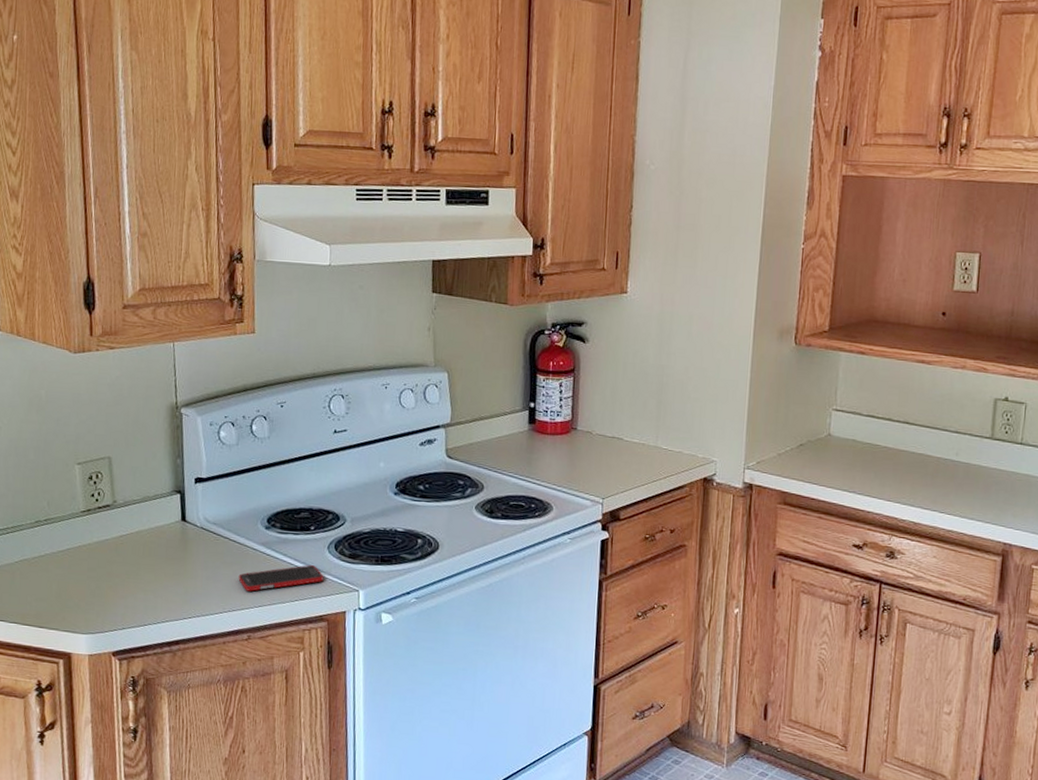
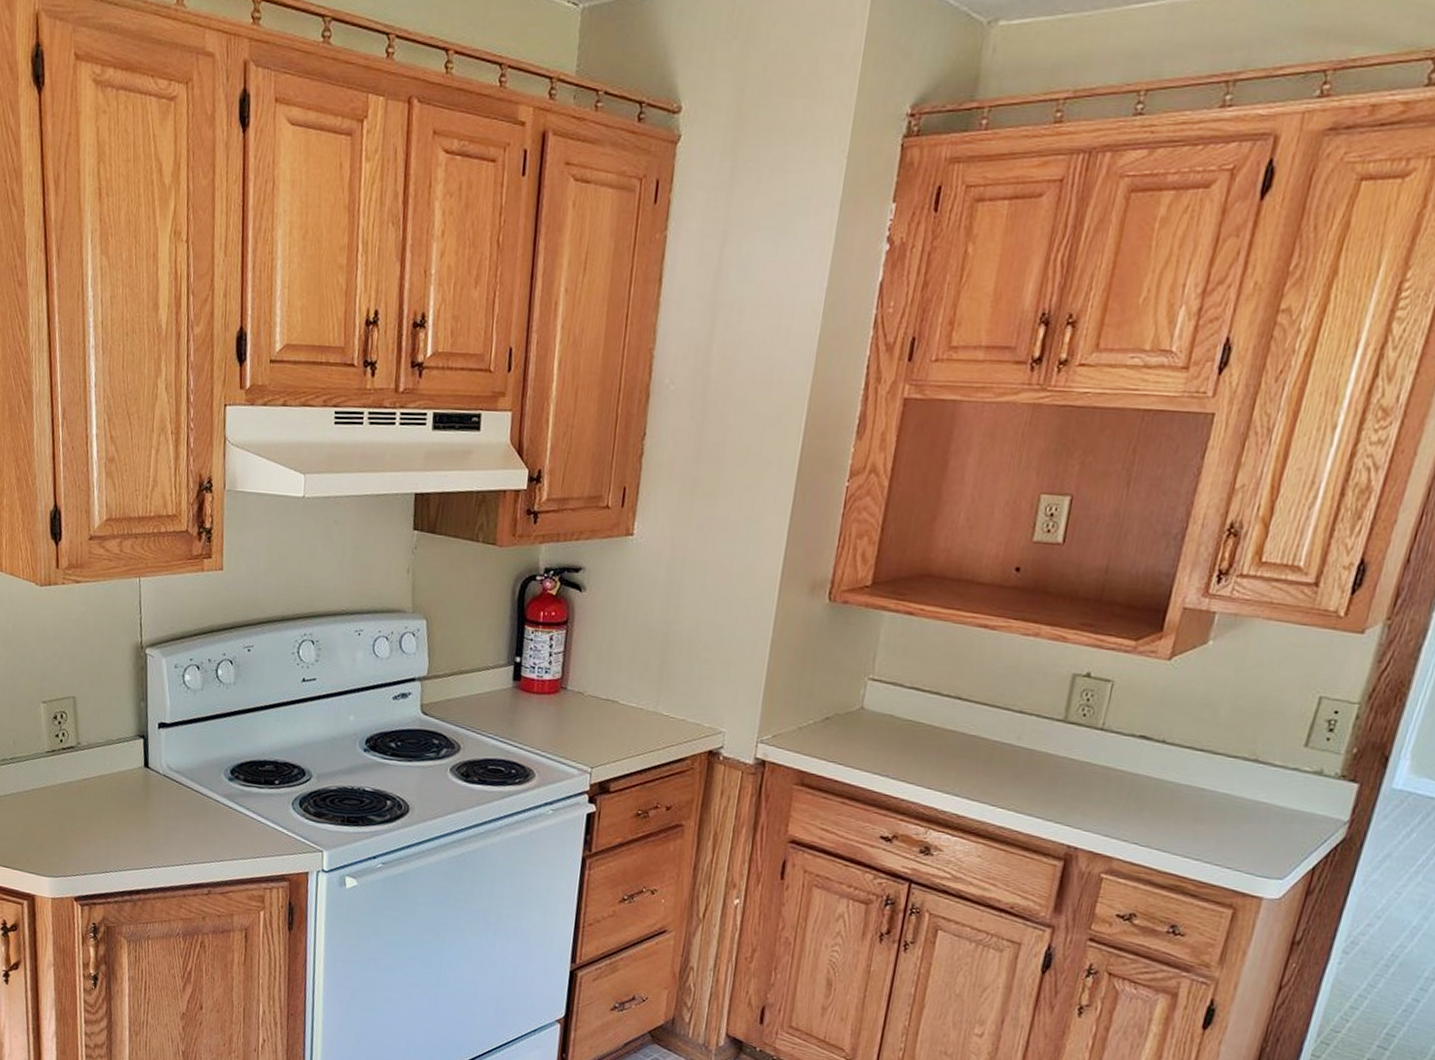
cell phone: present [238,564,324,592] -> none [200,820,287,845]

